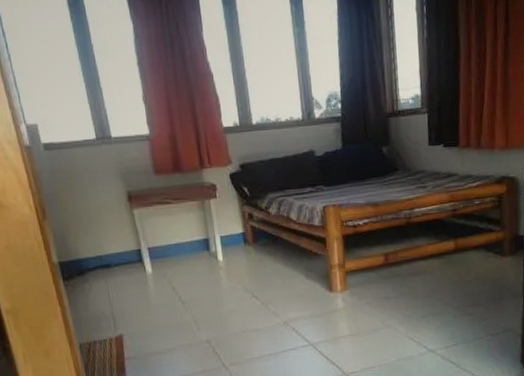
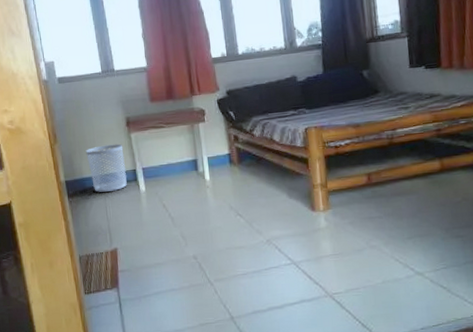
waste bin: none [81,221,131,275] -> present [85,144,127,192]

